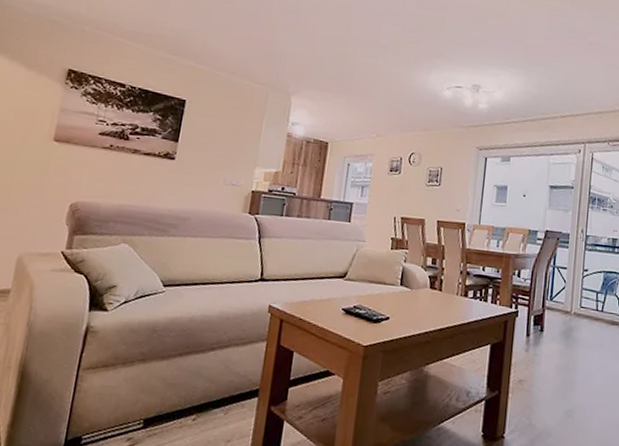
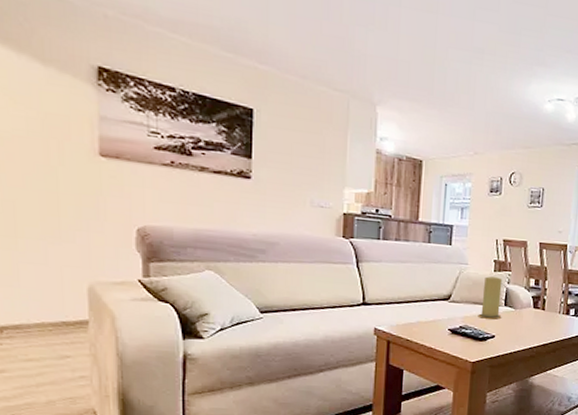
candle: none [373,254,399,300] -> present [478,276,503,320]

